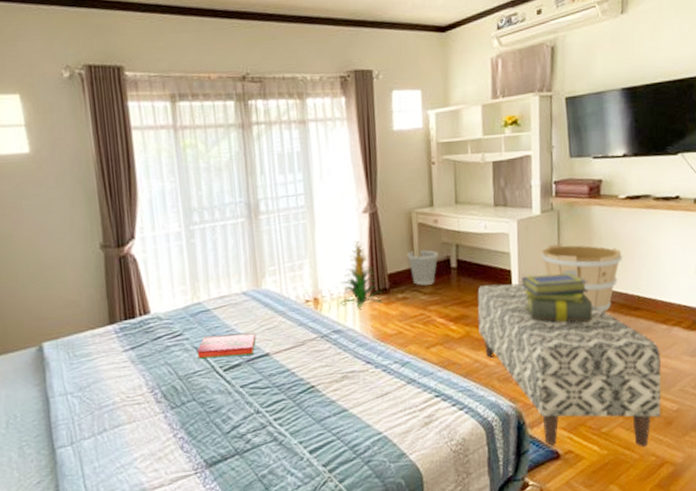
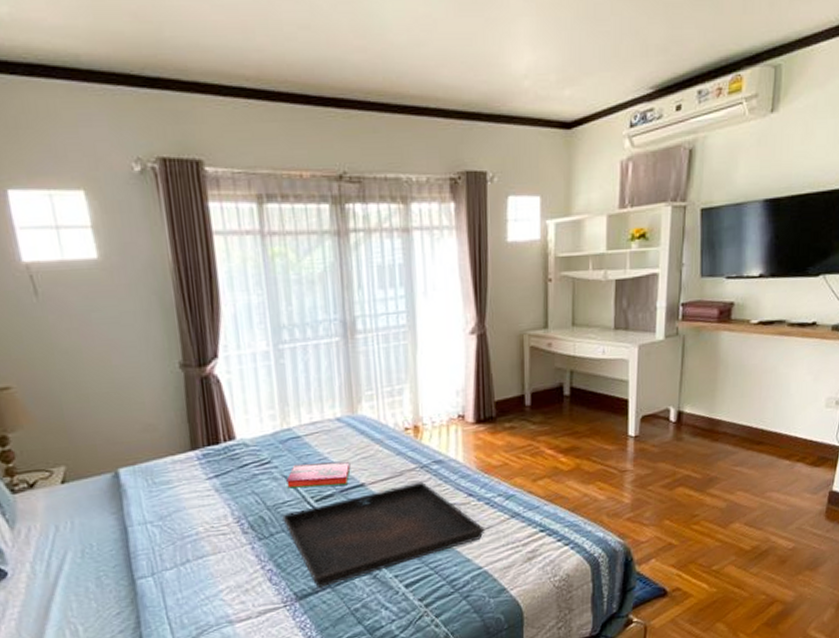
serving tray: none [193,350,382,455] -> present [282,481,484,588]
indoor plant: present [339,241,382,309] -> none [442,365,488,438]
wastebasket: present [406,250,439,286] -> none [516,376,551,414]
bench: present [477,283,662,447] -> none [590,413,780,586]
stack of books: present [521,272,593,323] -> none [639,403,713,456]
wooden bucket: present [540,244,623,313] -> none [661,372,750,446]

